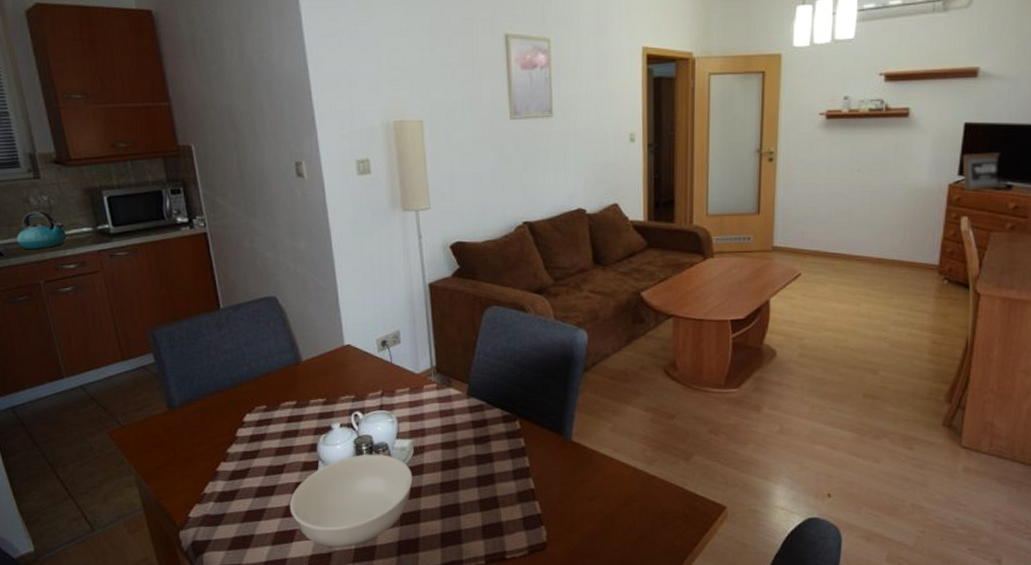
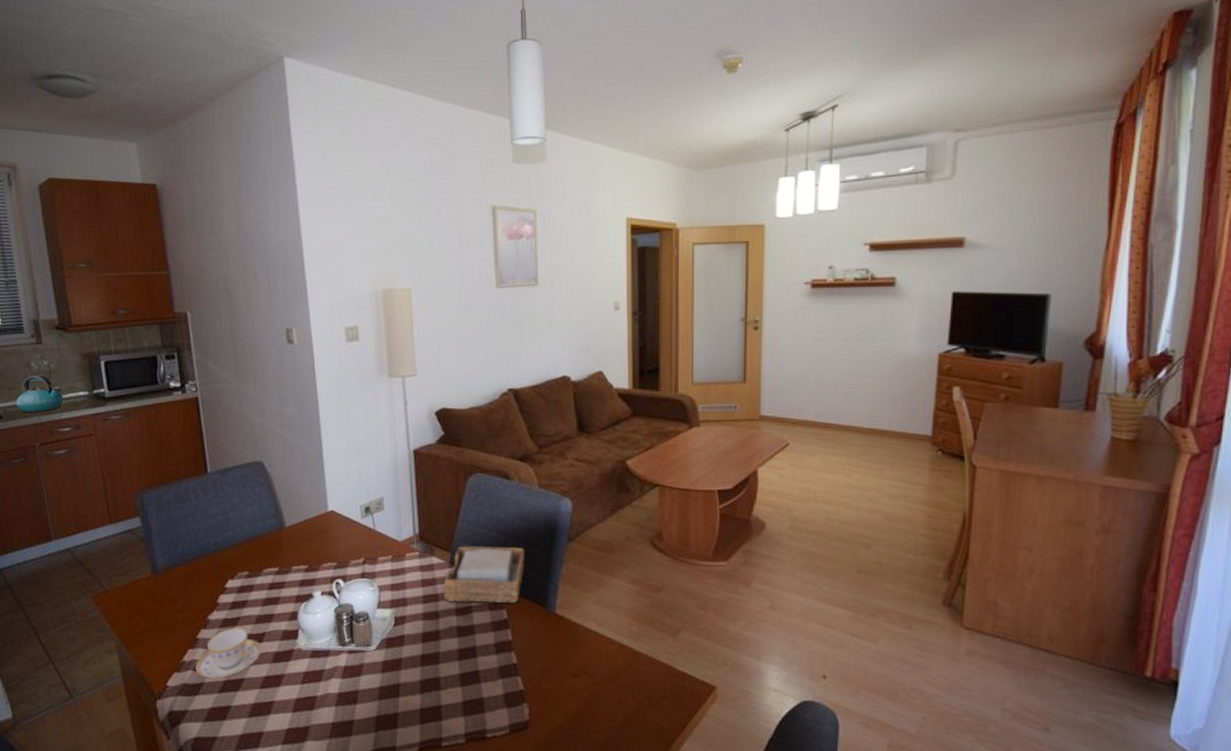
teacup: none [217,460,283,509] -> present [196,628,262,679]
bowl: present [289,454,413,548] -> none [267,623,393,722]
napkin holder: none [462,376,542,433] -> present [443,545,525,604]
picture frame: present [962,151,1007,192] -> none [952,321,999,361]

